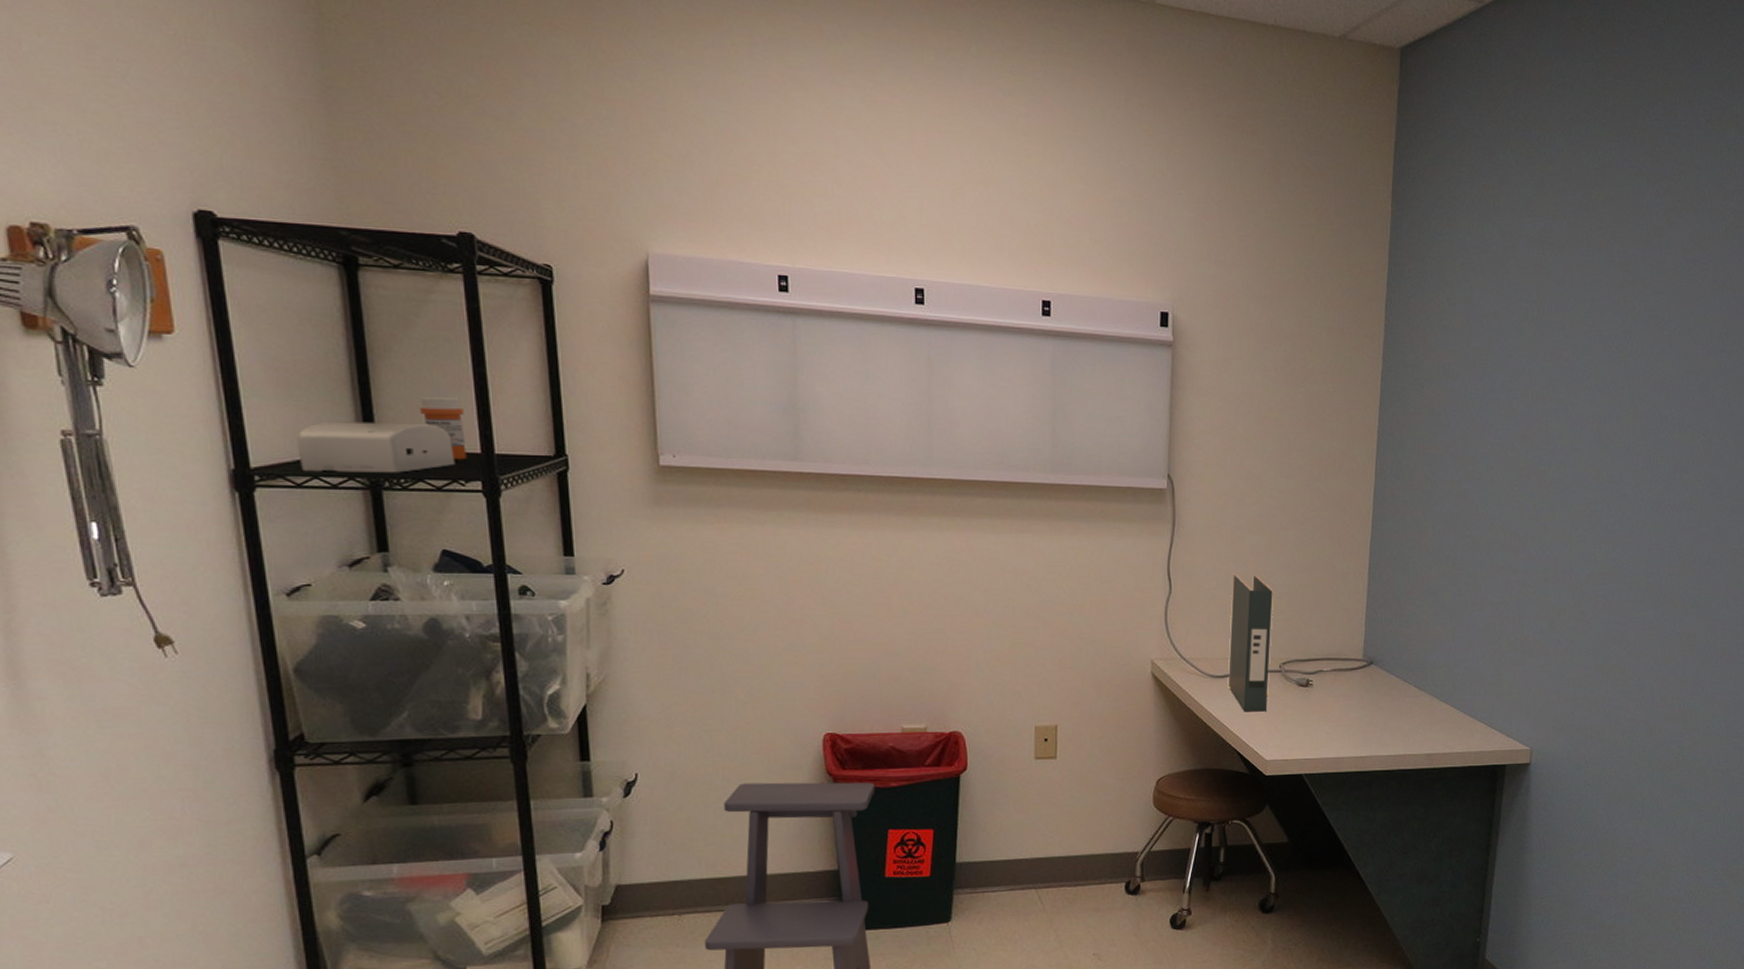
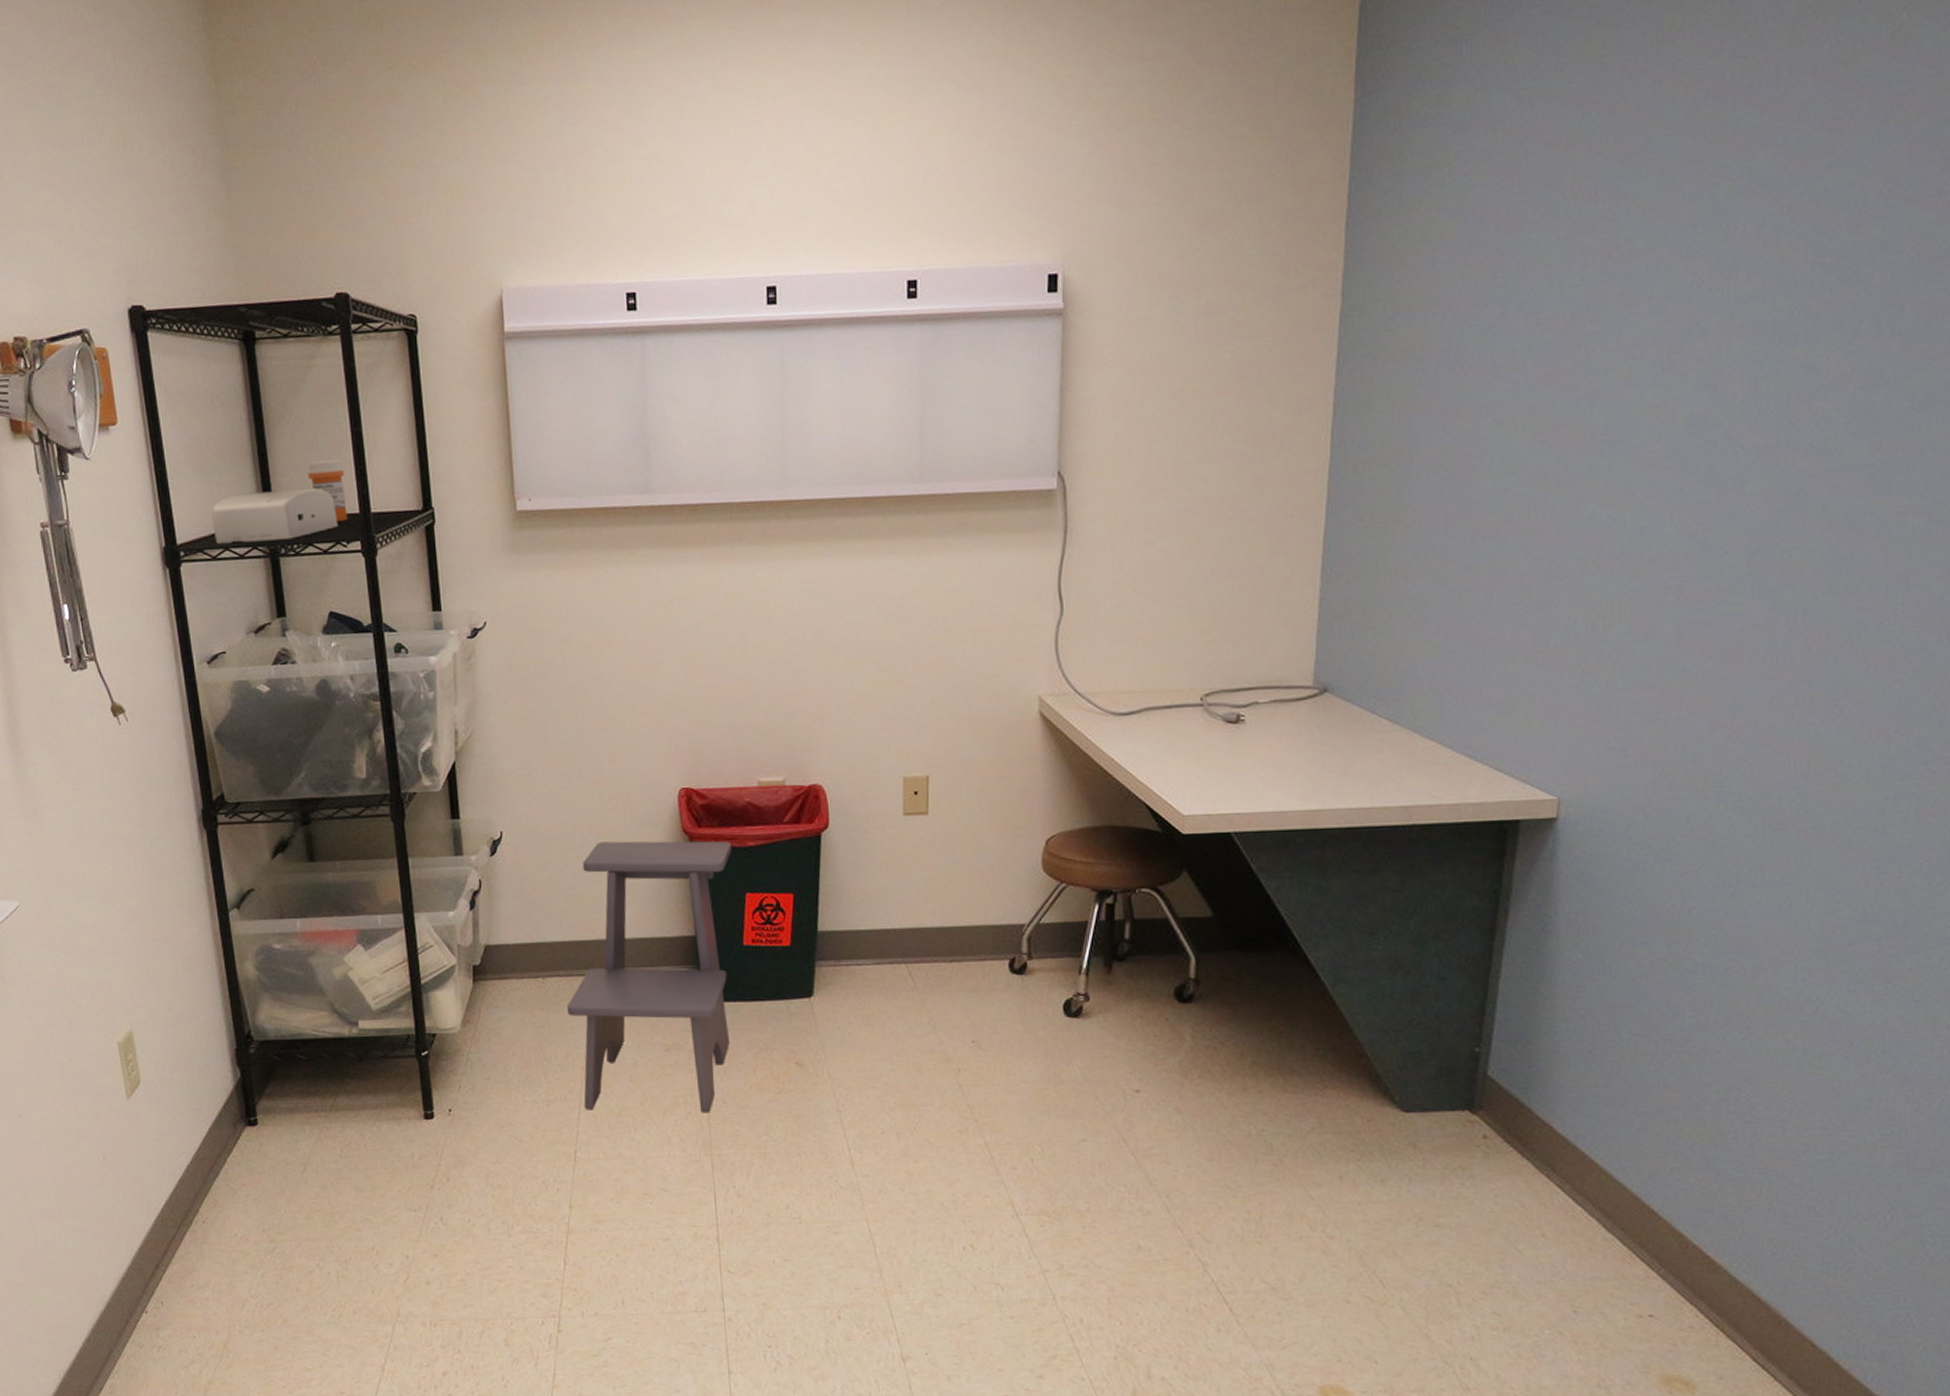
binder: present [1228,575,1273,712] -> none [1135,587,1192,757]

